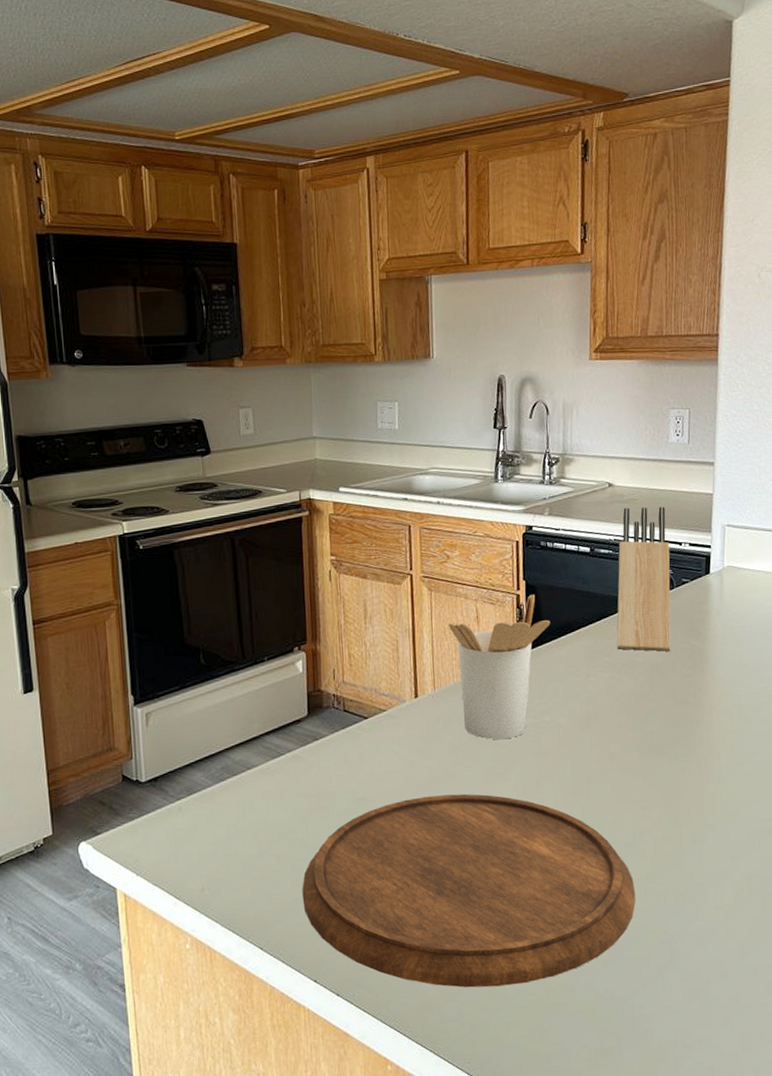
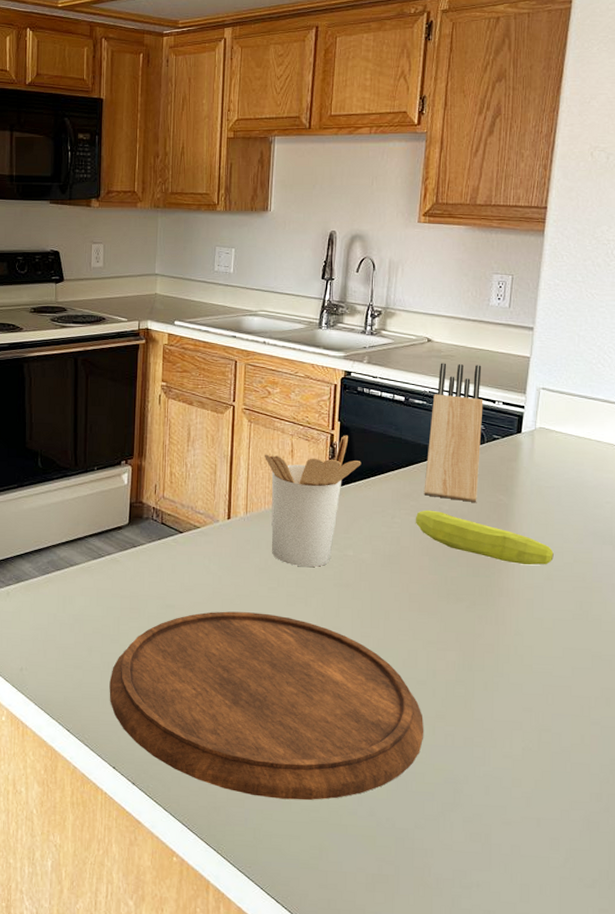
fruit: none [610,664,751,710] -> present [415,510,554,565]

